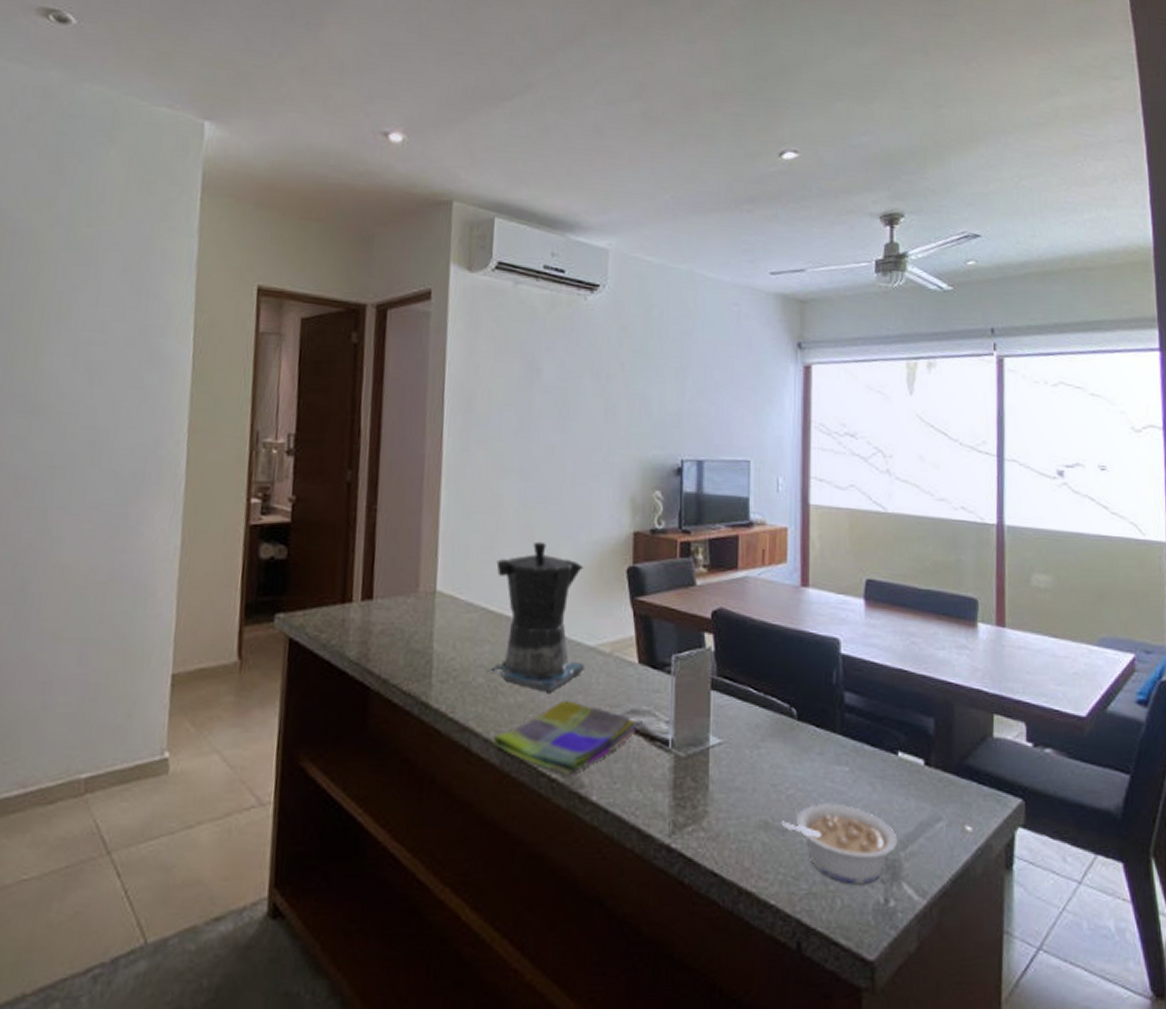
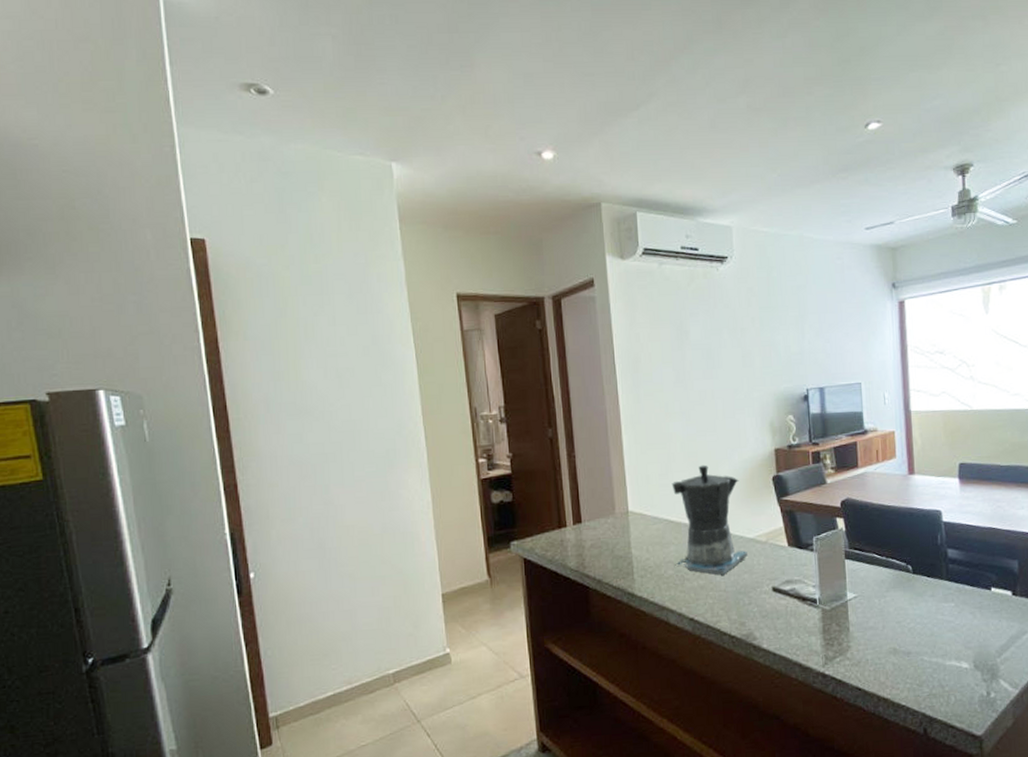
dish towel: present [493,700,636,777] -> none [685,579,791,633]
legume: present [781,802,898,885] -> none [905,630,995,685]

